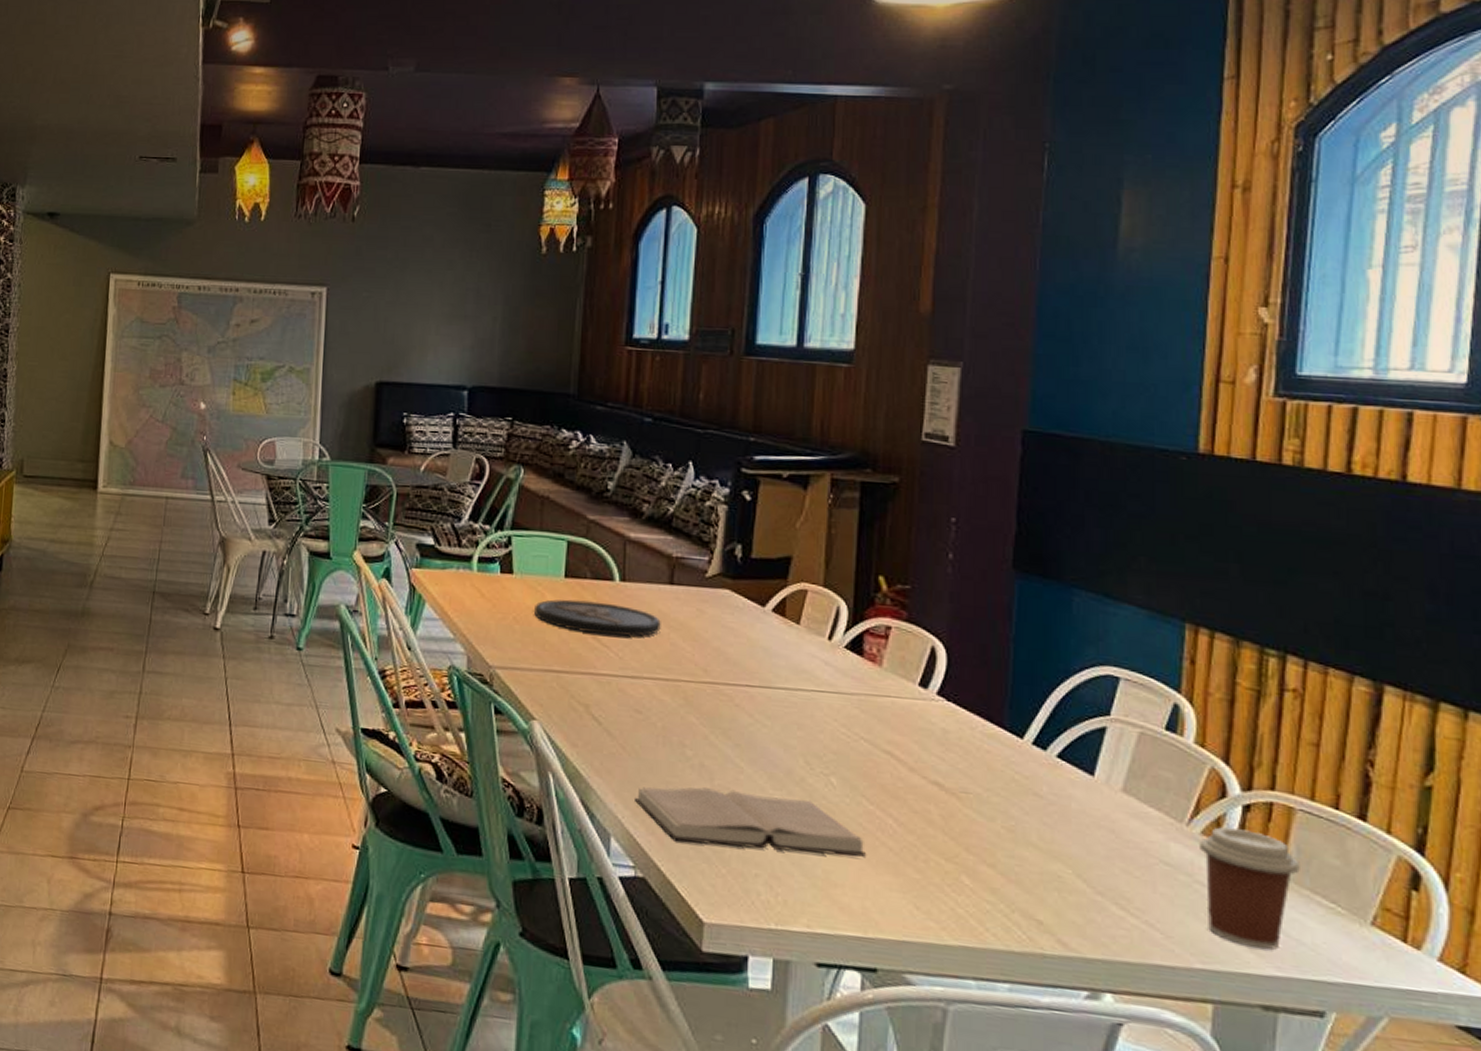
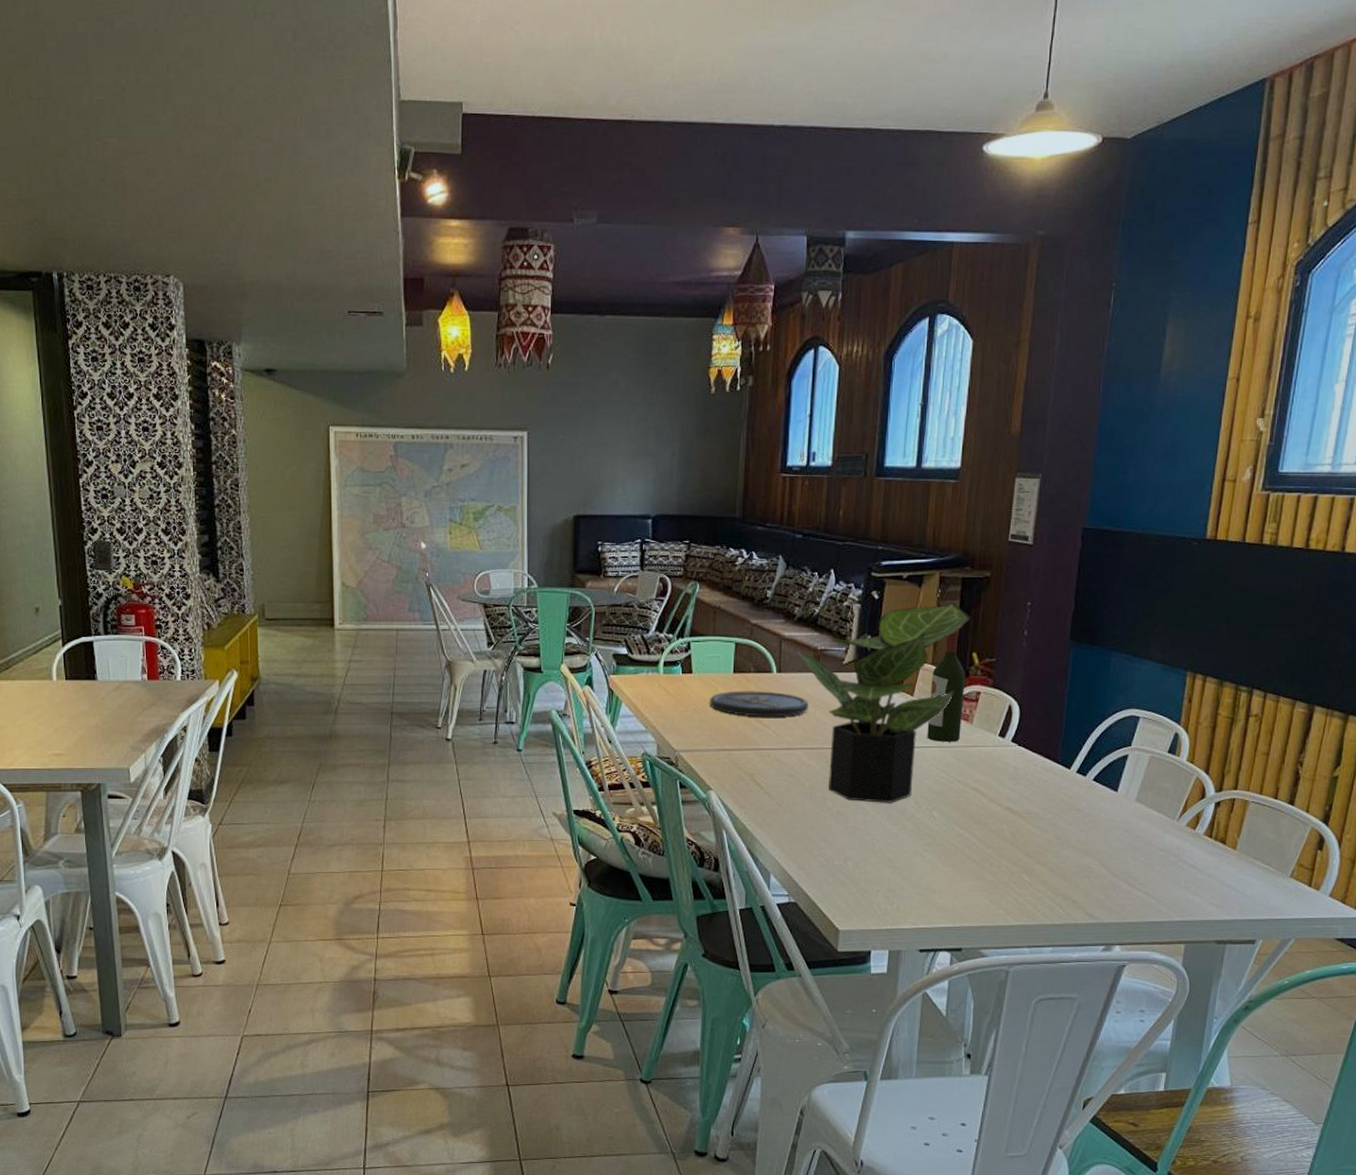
hardback book: present [635,787,866,857] -> none [789,829,956,873]
potted plant: none [644,511,875,760] -> present [796,603,971,803]
wine bottle: none [819,546,870,688] -> present [927,630,966,742]
coffee cup: present [1200,826,1300,949] -> none [1184,819,1249,901]

